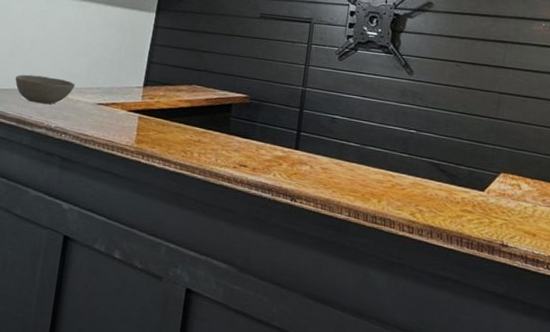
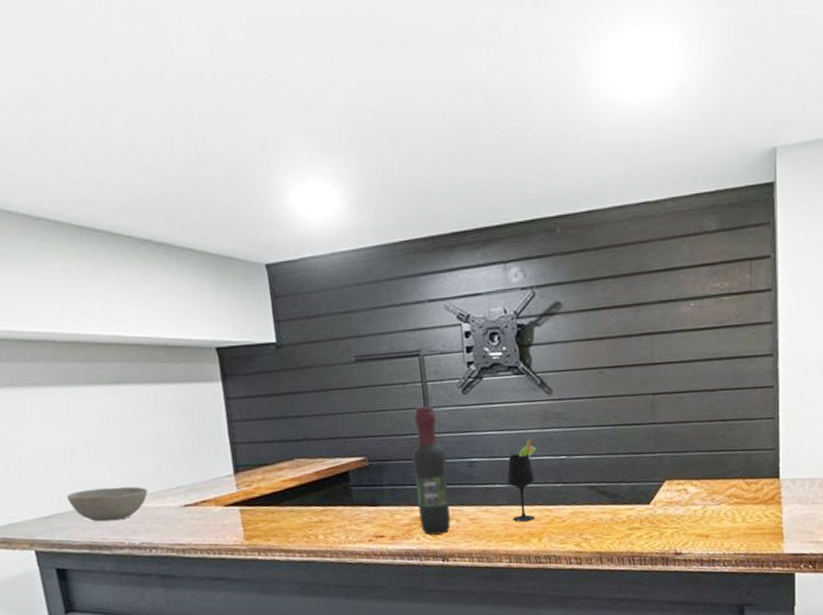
wine bottle: none [279,64,315,176] -> present [412,407,451,535]
wine glass: none [358,109,392,182] -> present [507,439,537,522]

